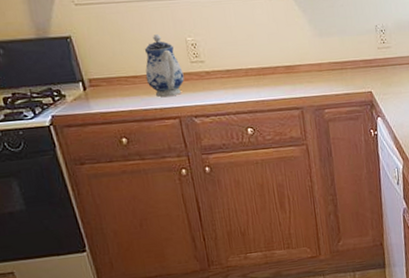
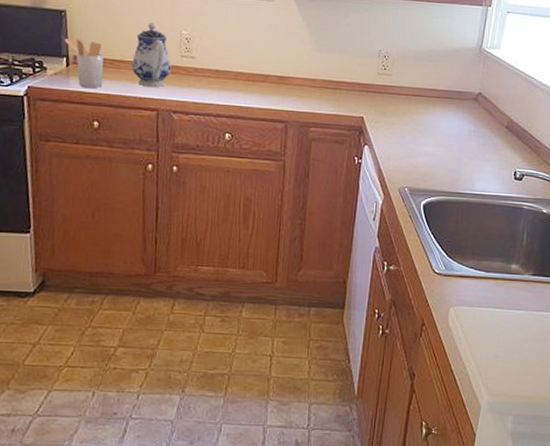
utensil holder: none [75,61,123,108] -> present [64,37,104,88]

